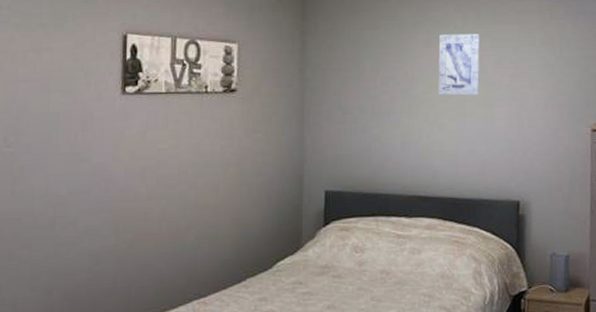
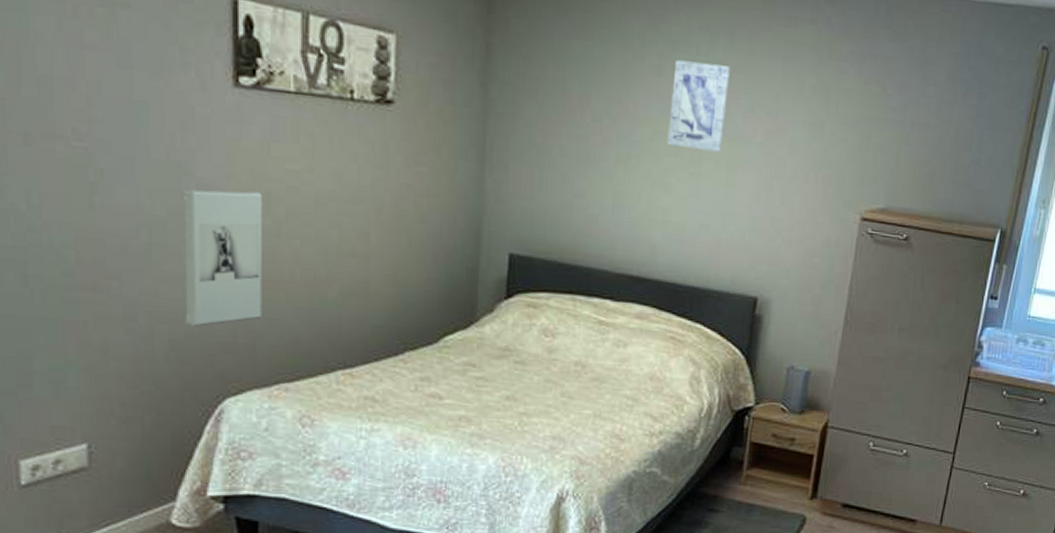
wall sculpture: none [77,168,139,279] -> present [181,188,262,327]

